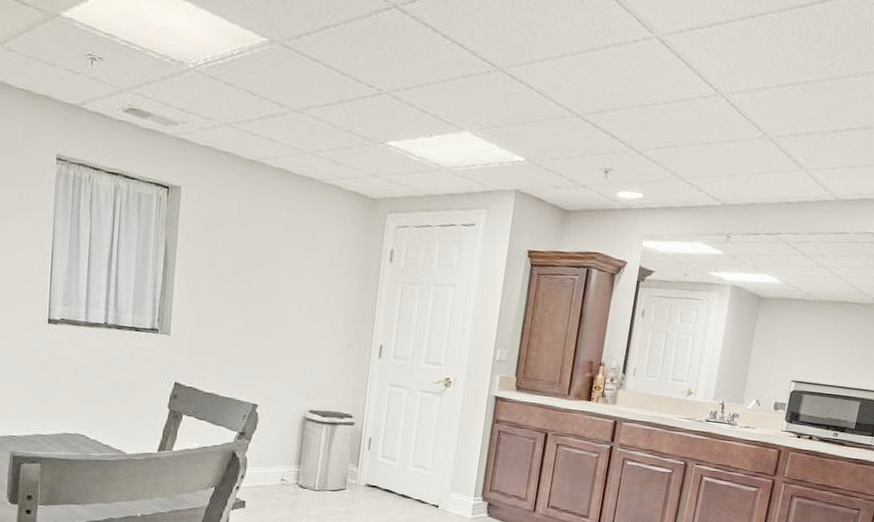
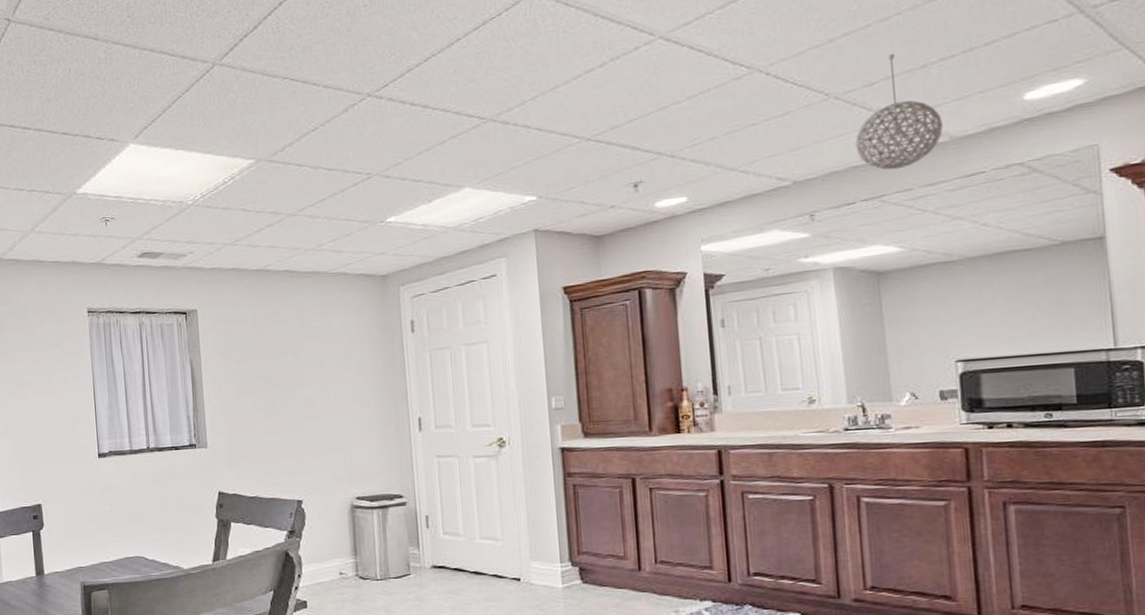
pendant light: none [772,112,835,214] -> present [855,53,943,170]

